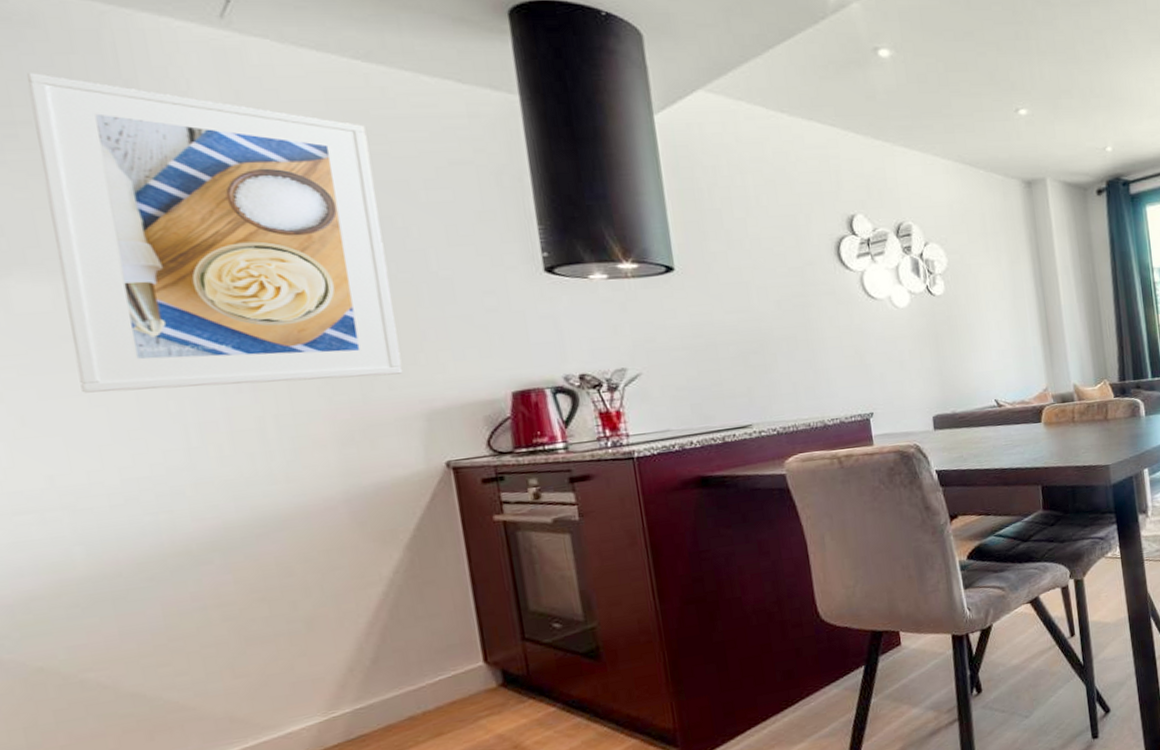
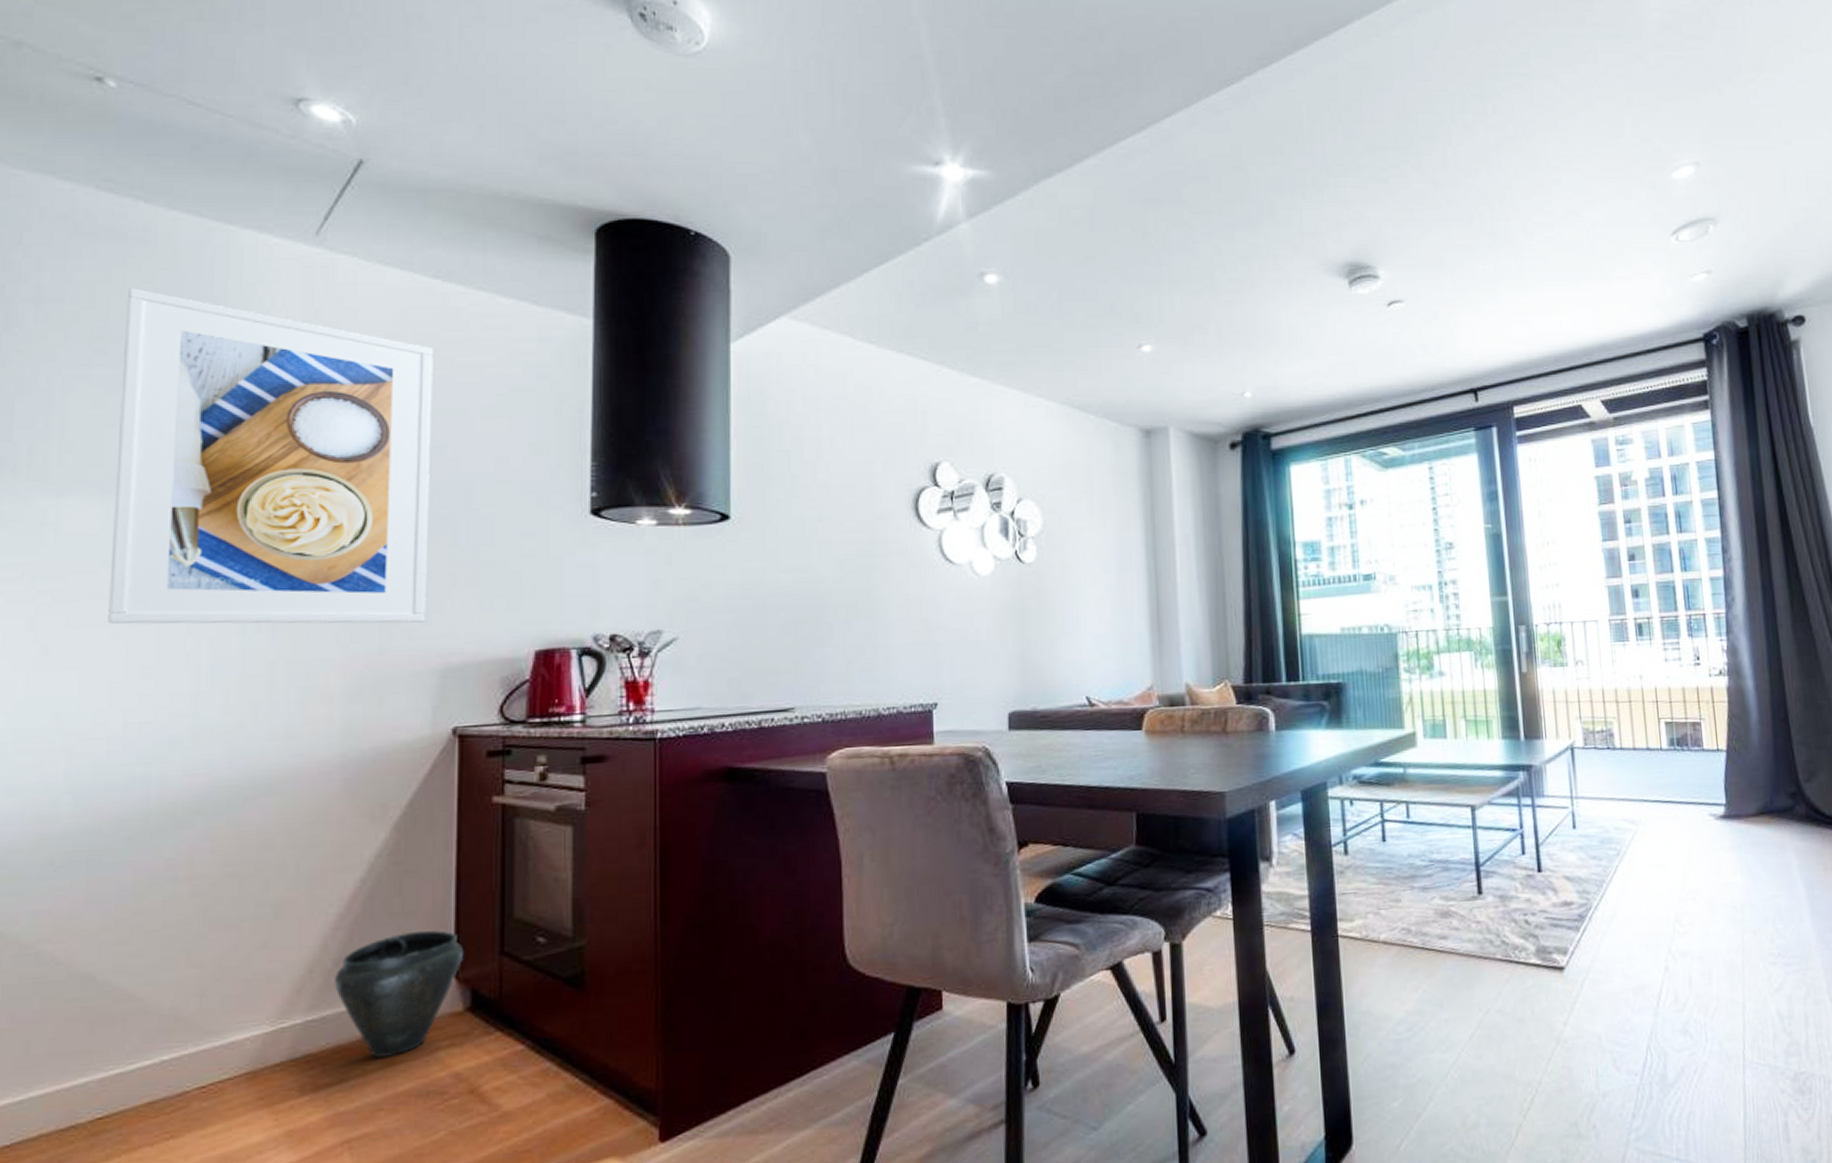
vase: none [374,626,489,731] -> present [333,930,463,1058]

